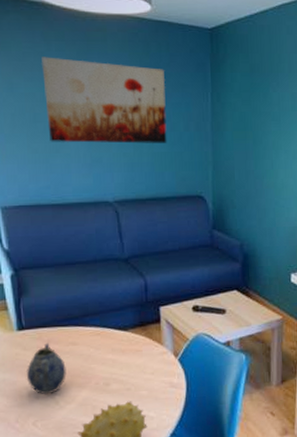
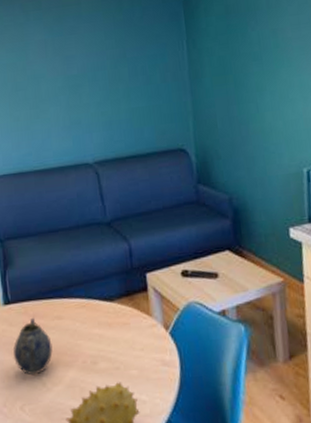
wall art: present [42,57,167,144] -> none [21,23,145,109]

